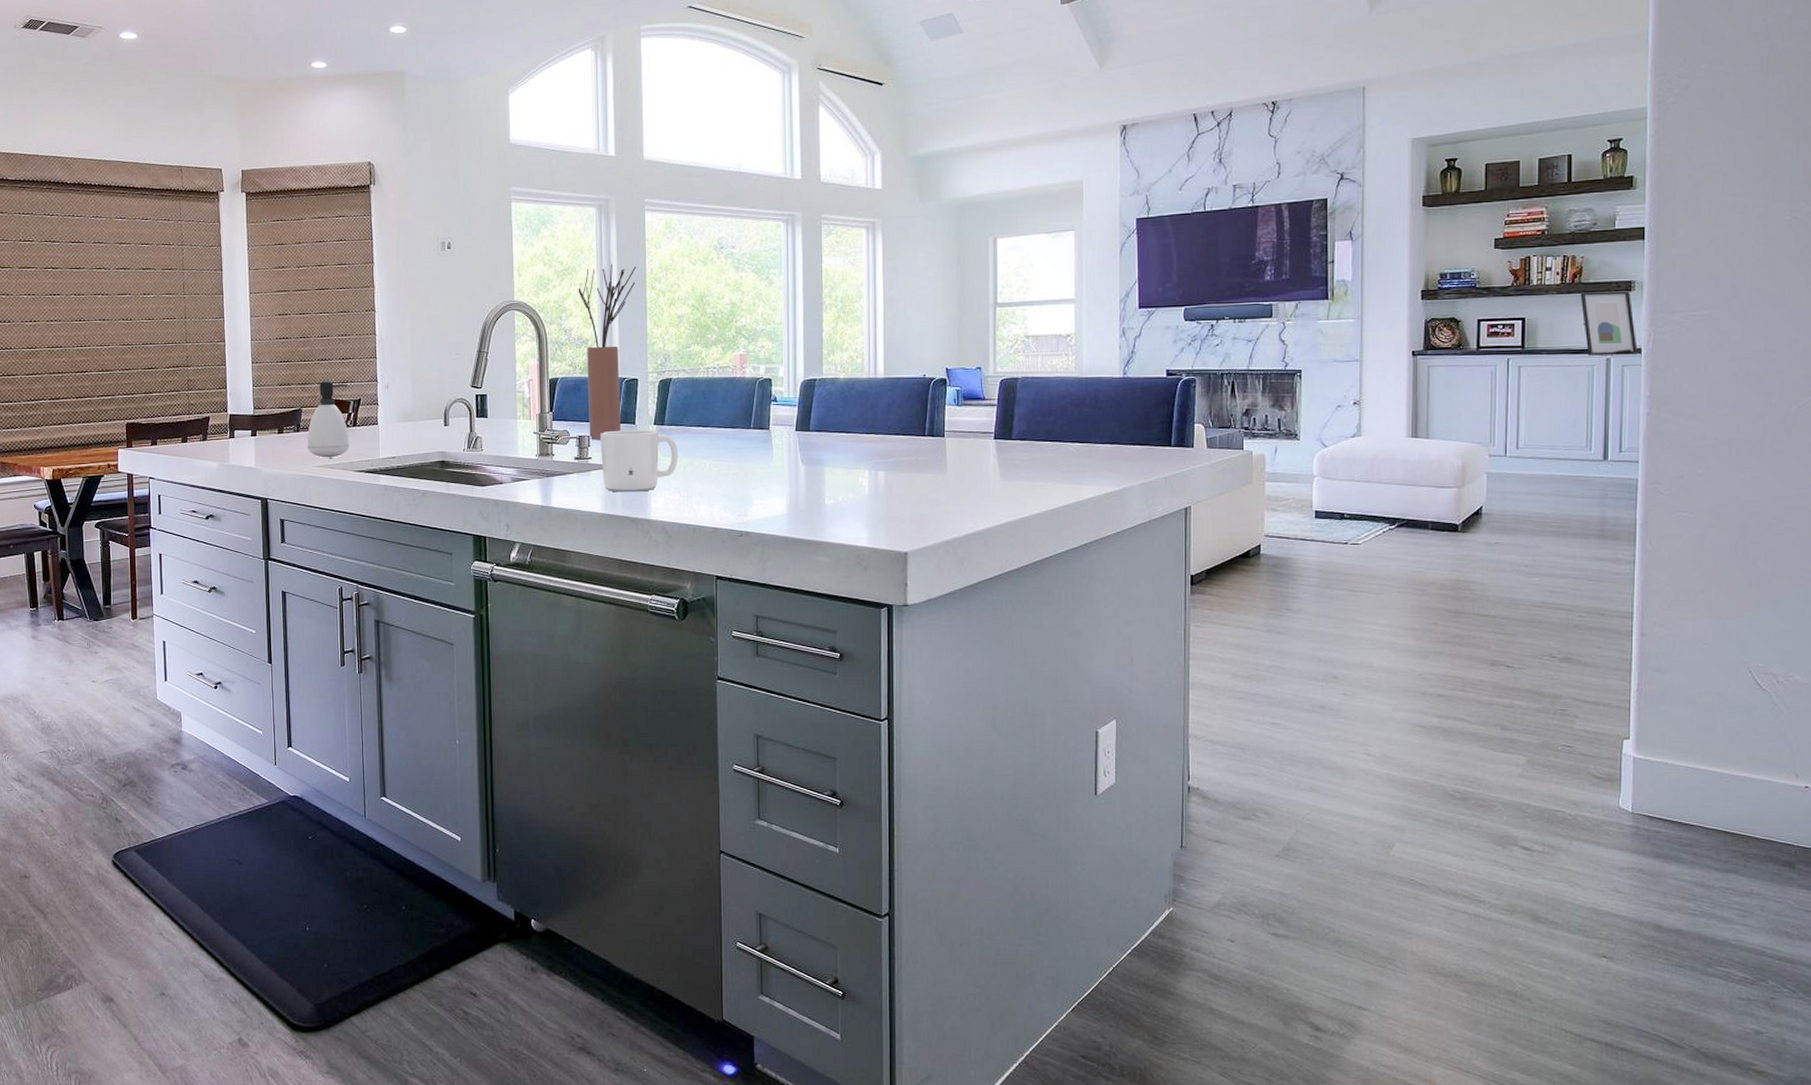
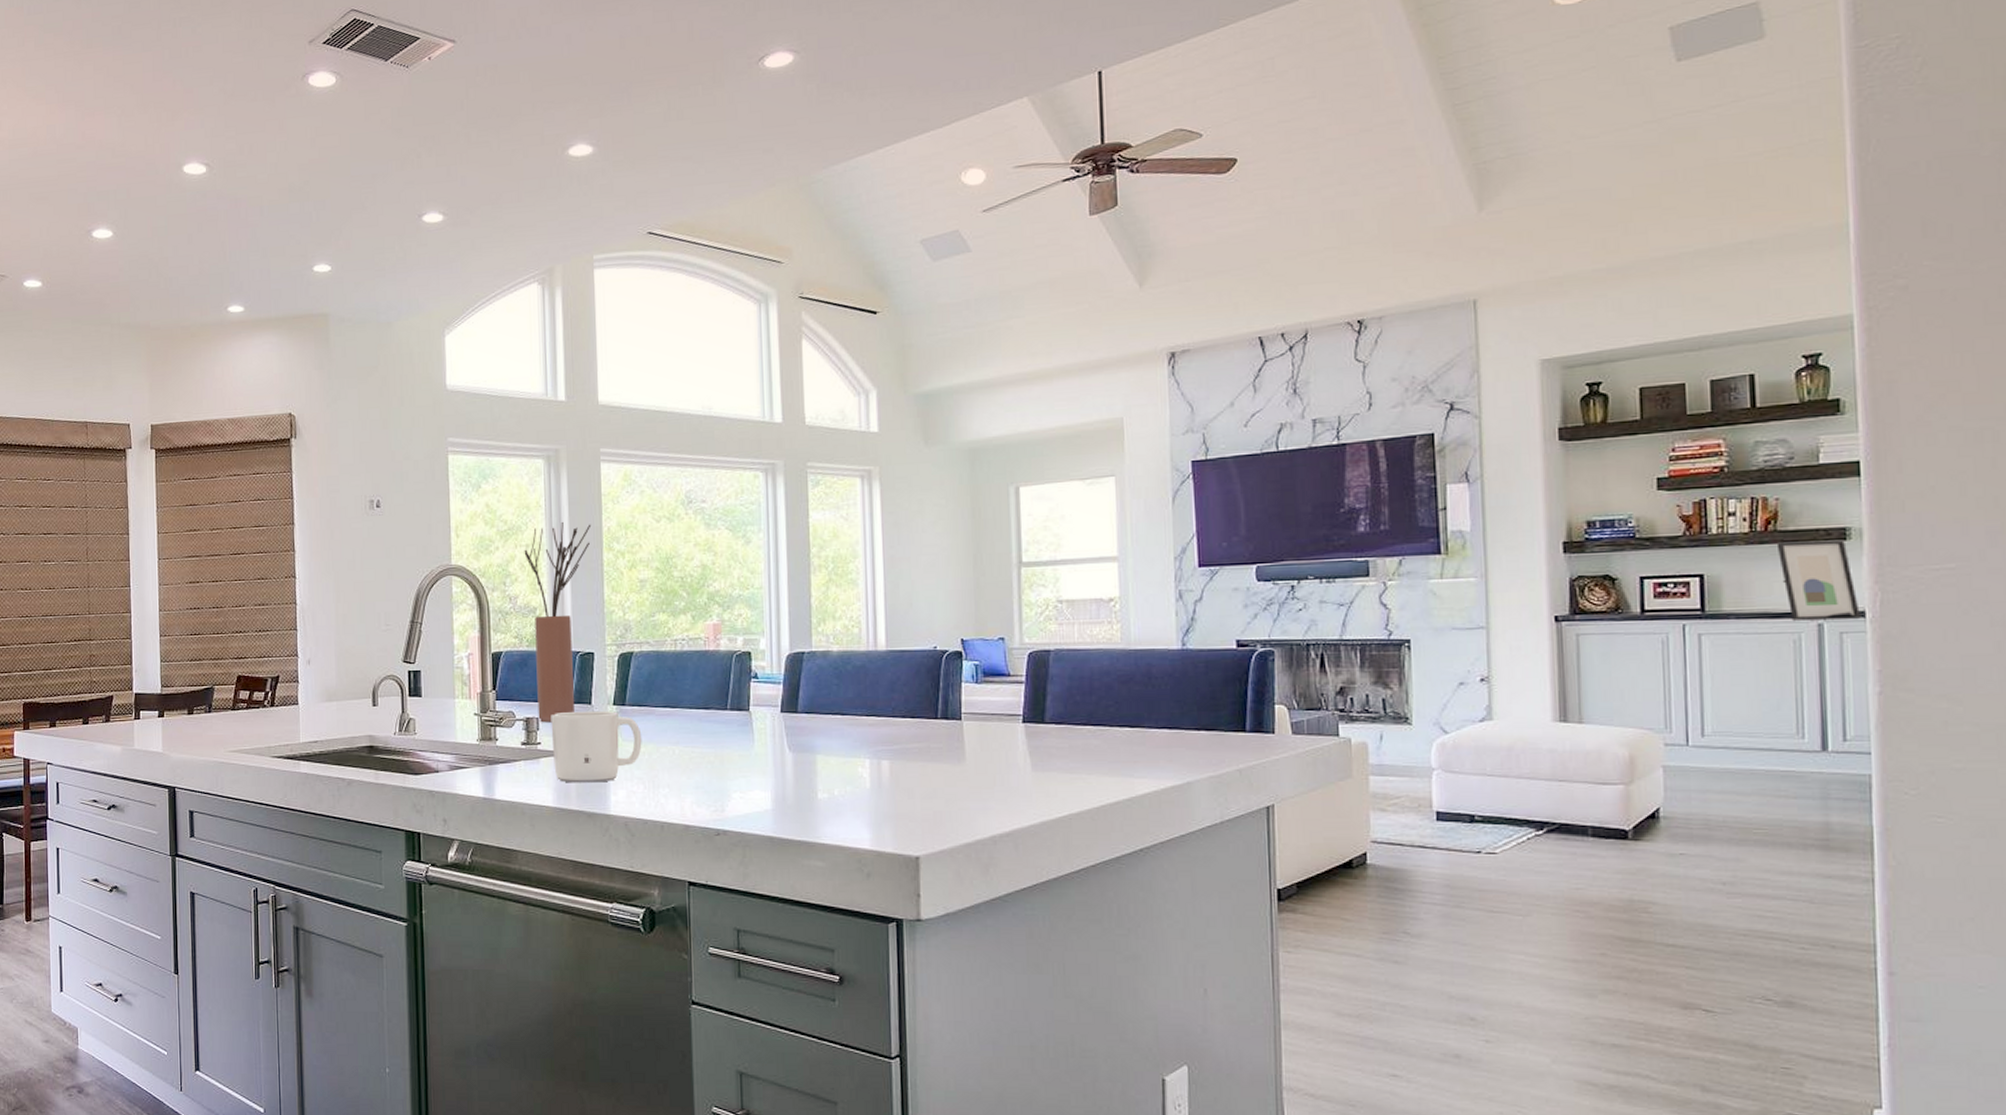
soap dispenser: present [307,381,350,458] -> none [219,656,267,742]

